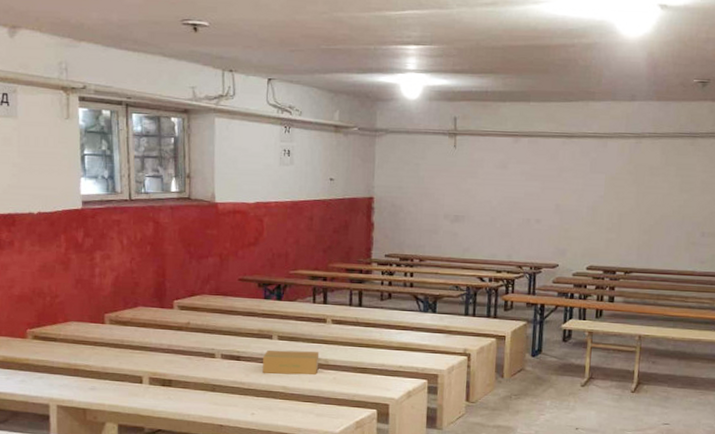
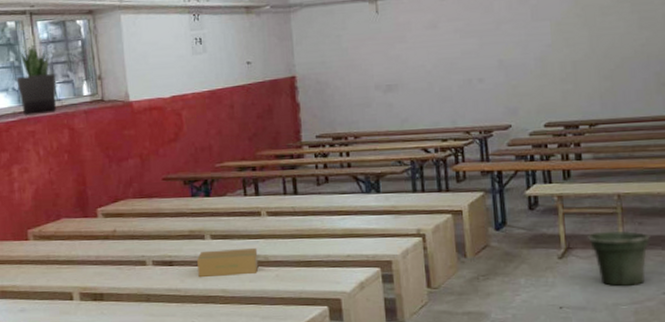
planter: none [107,135,146,205] -> present [16,44,57,116]
flower pot: none [608,366,660,415] -> present [588,230,650,286]

